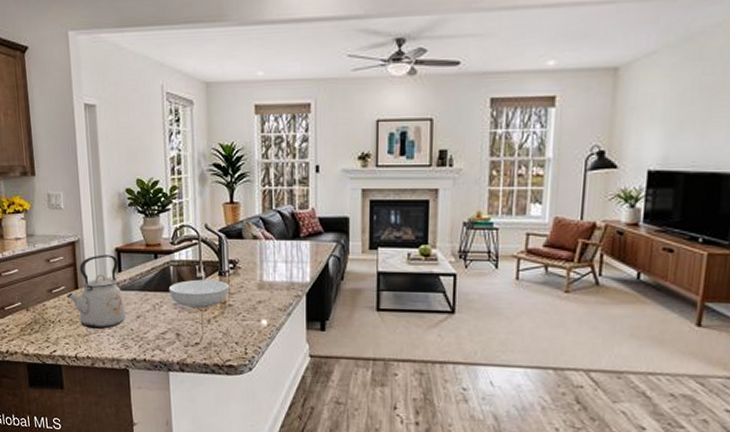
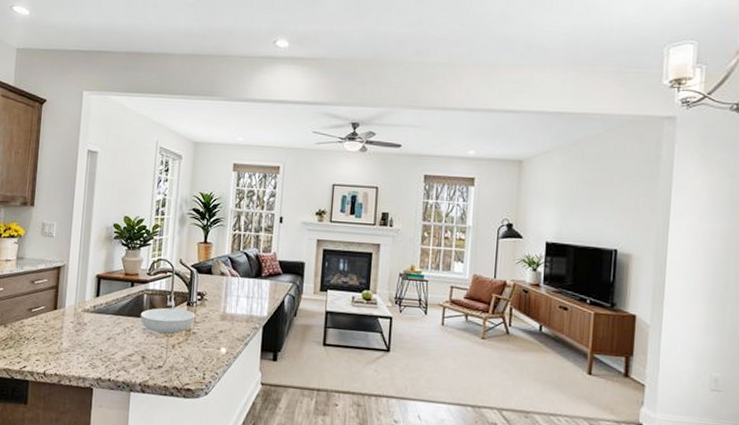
kettle: present [67,254,126,330] -> none [45,280,98,349]

